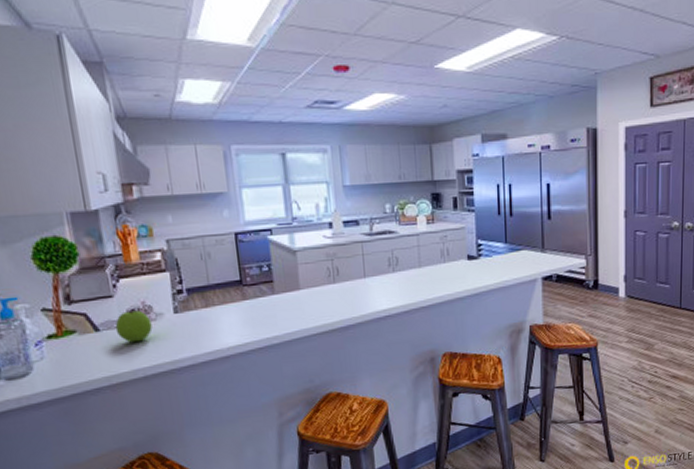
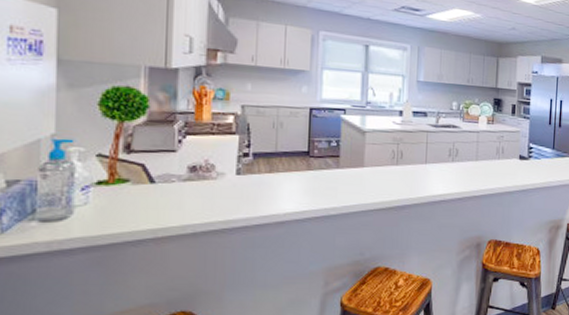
apple: present [115,310,153,343] -> none [172,167,211,198]

